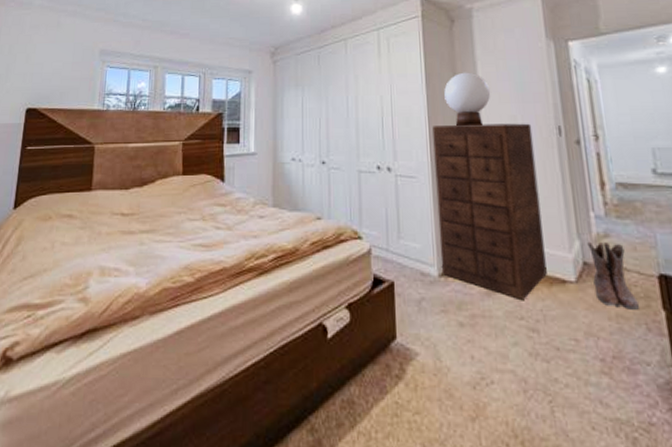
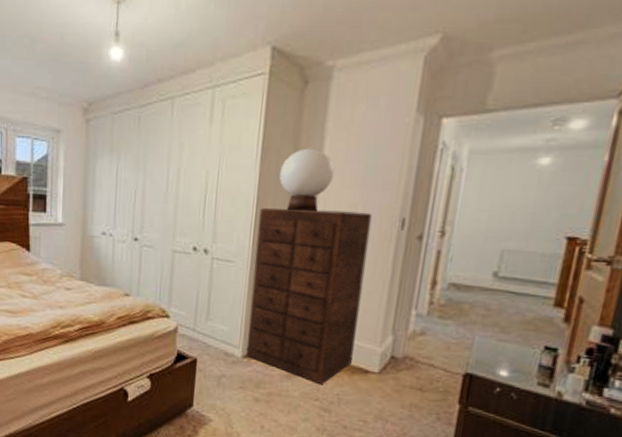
boots: present [587,241,639,310] -> none [396,337,438,402]

